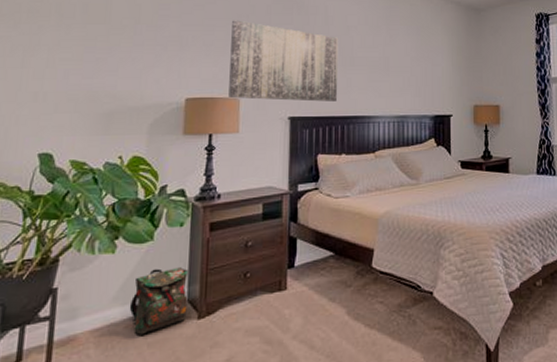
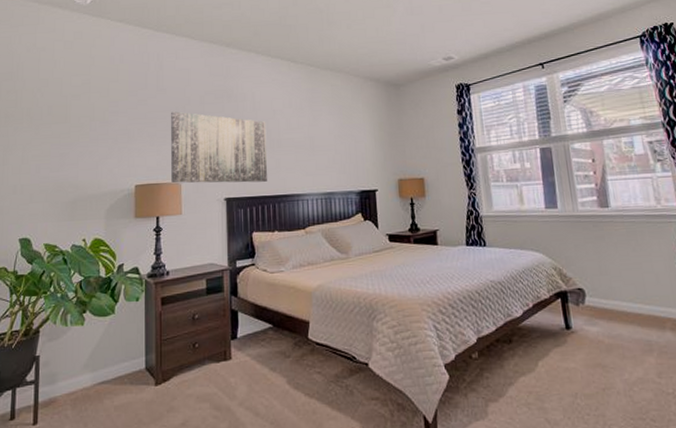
backpack: present [129,267,188,335] -> none [97,338,146,399]

